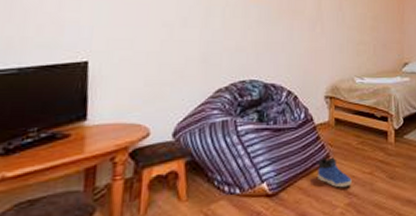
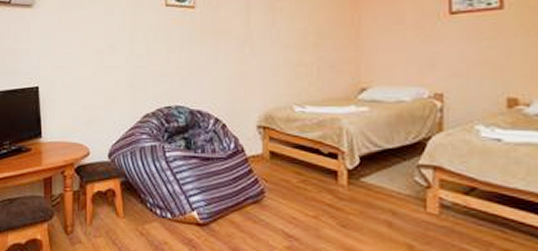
sneaker: present [318,157,352,188] -> none [252,193,292,229]

